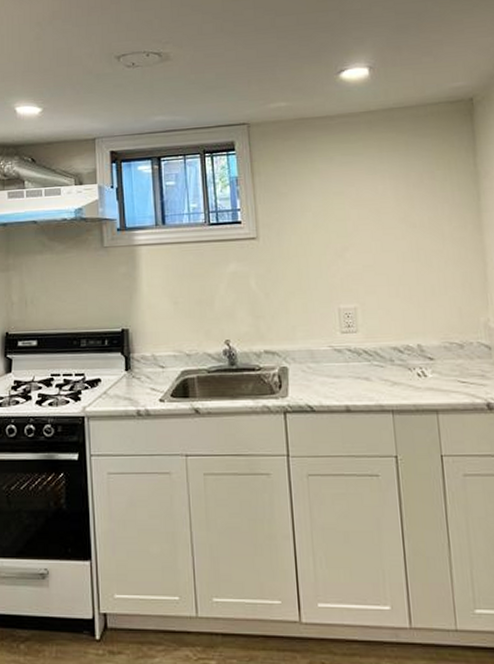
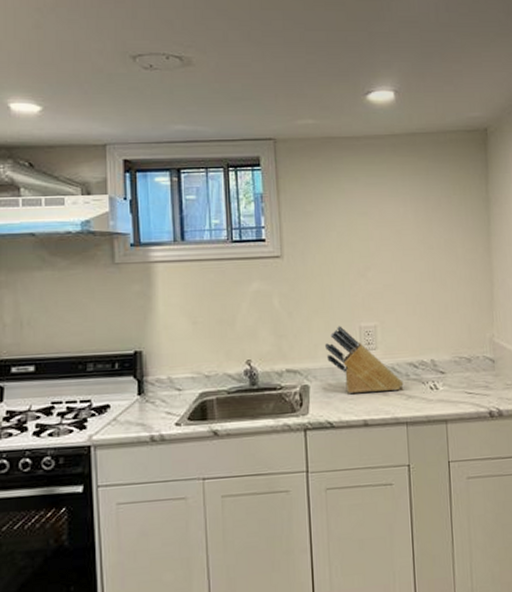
knife block: none [303,307,388,378] -> present [325,326,404,395]

